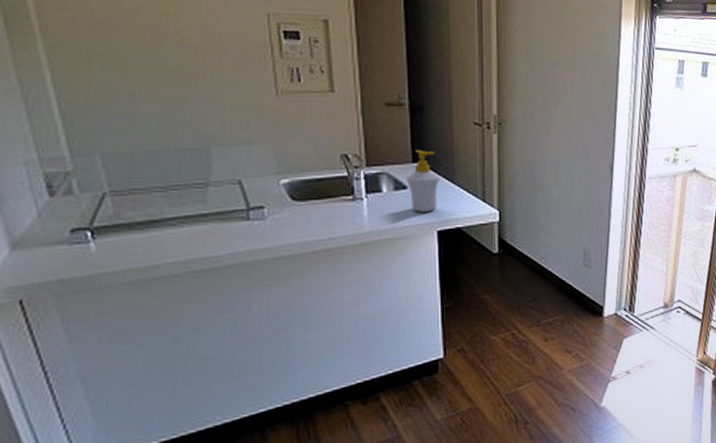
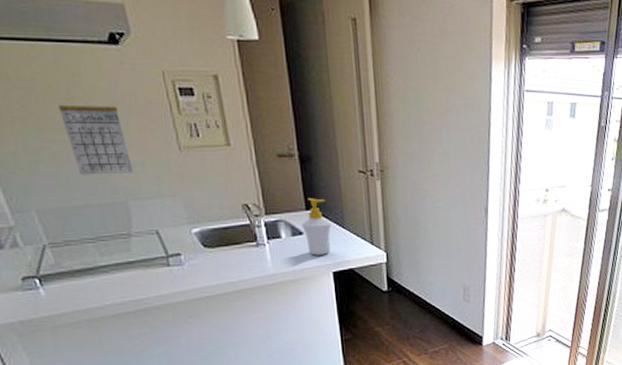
calendar: none [145,37,222,118] -> present [58,99,134,175]

